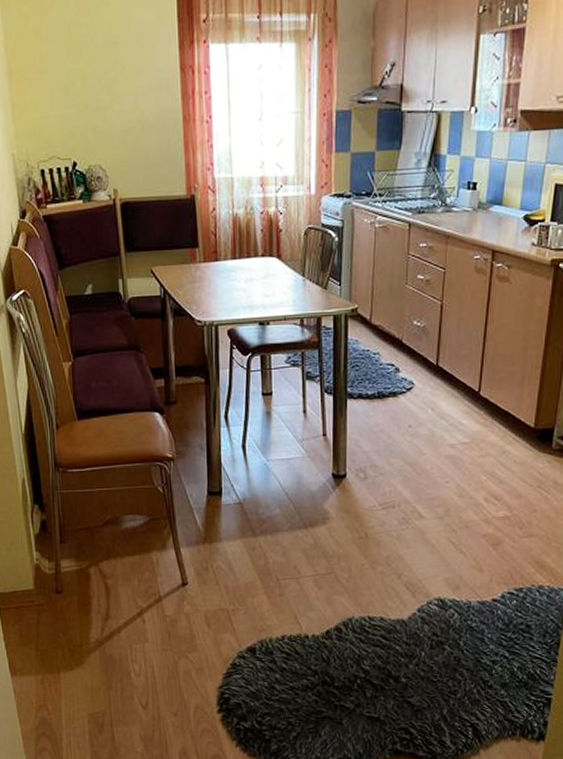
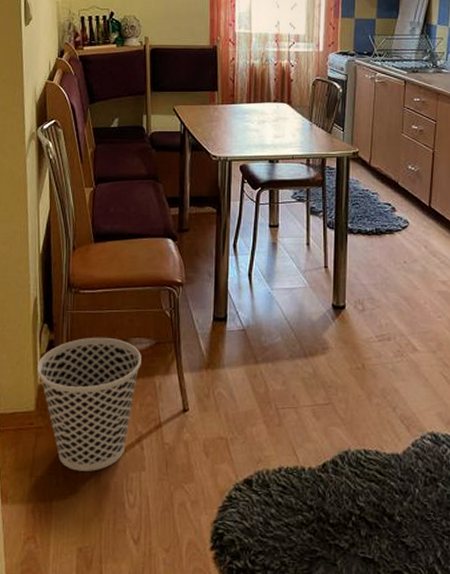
wastebasket: none [32,515,137,644] -> present [37,337,141,471]

